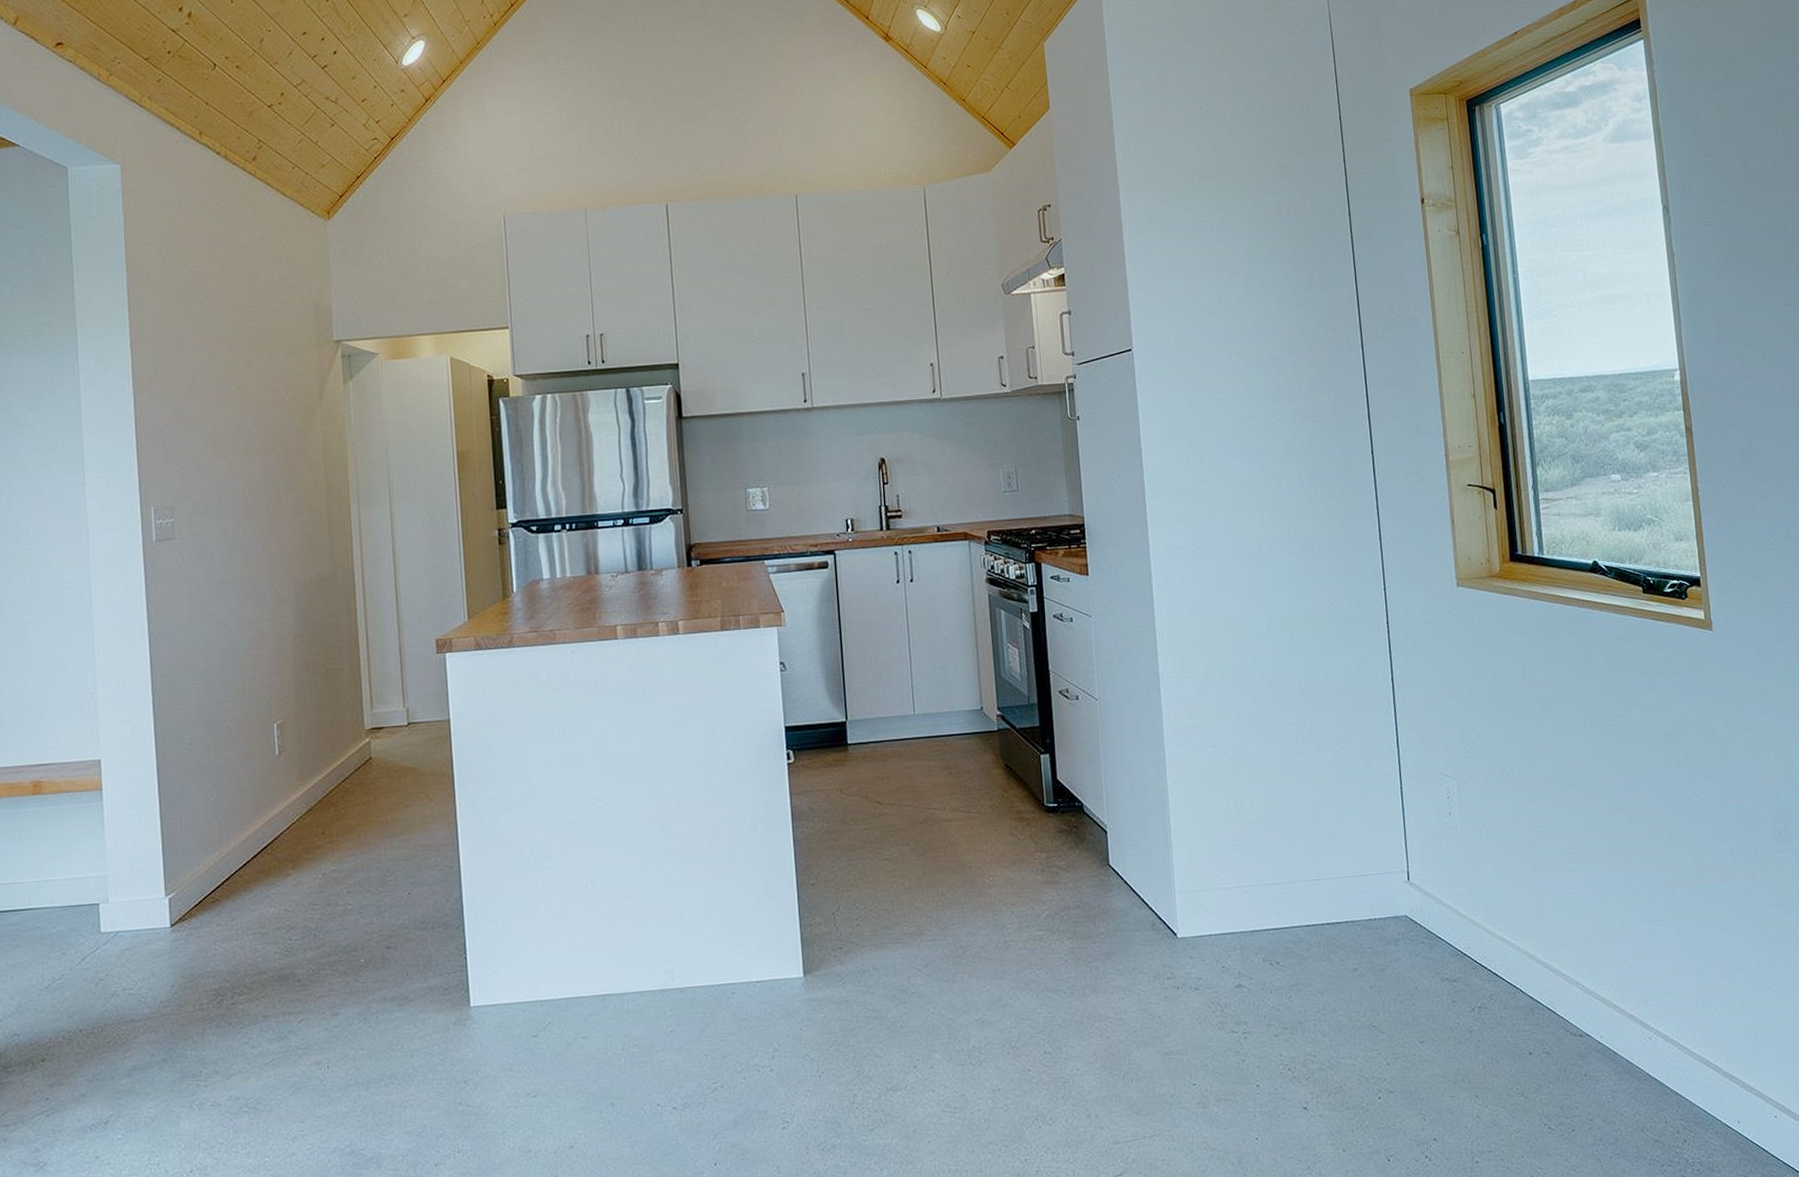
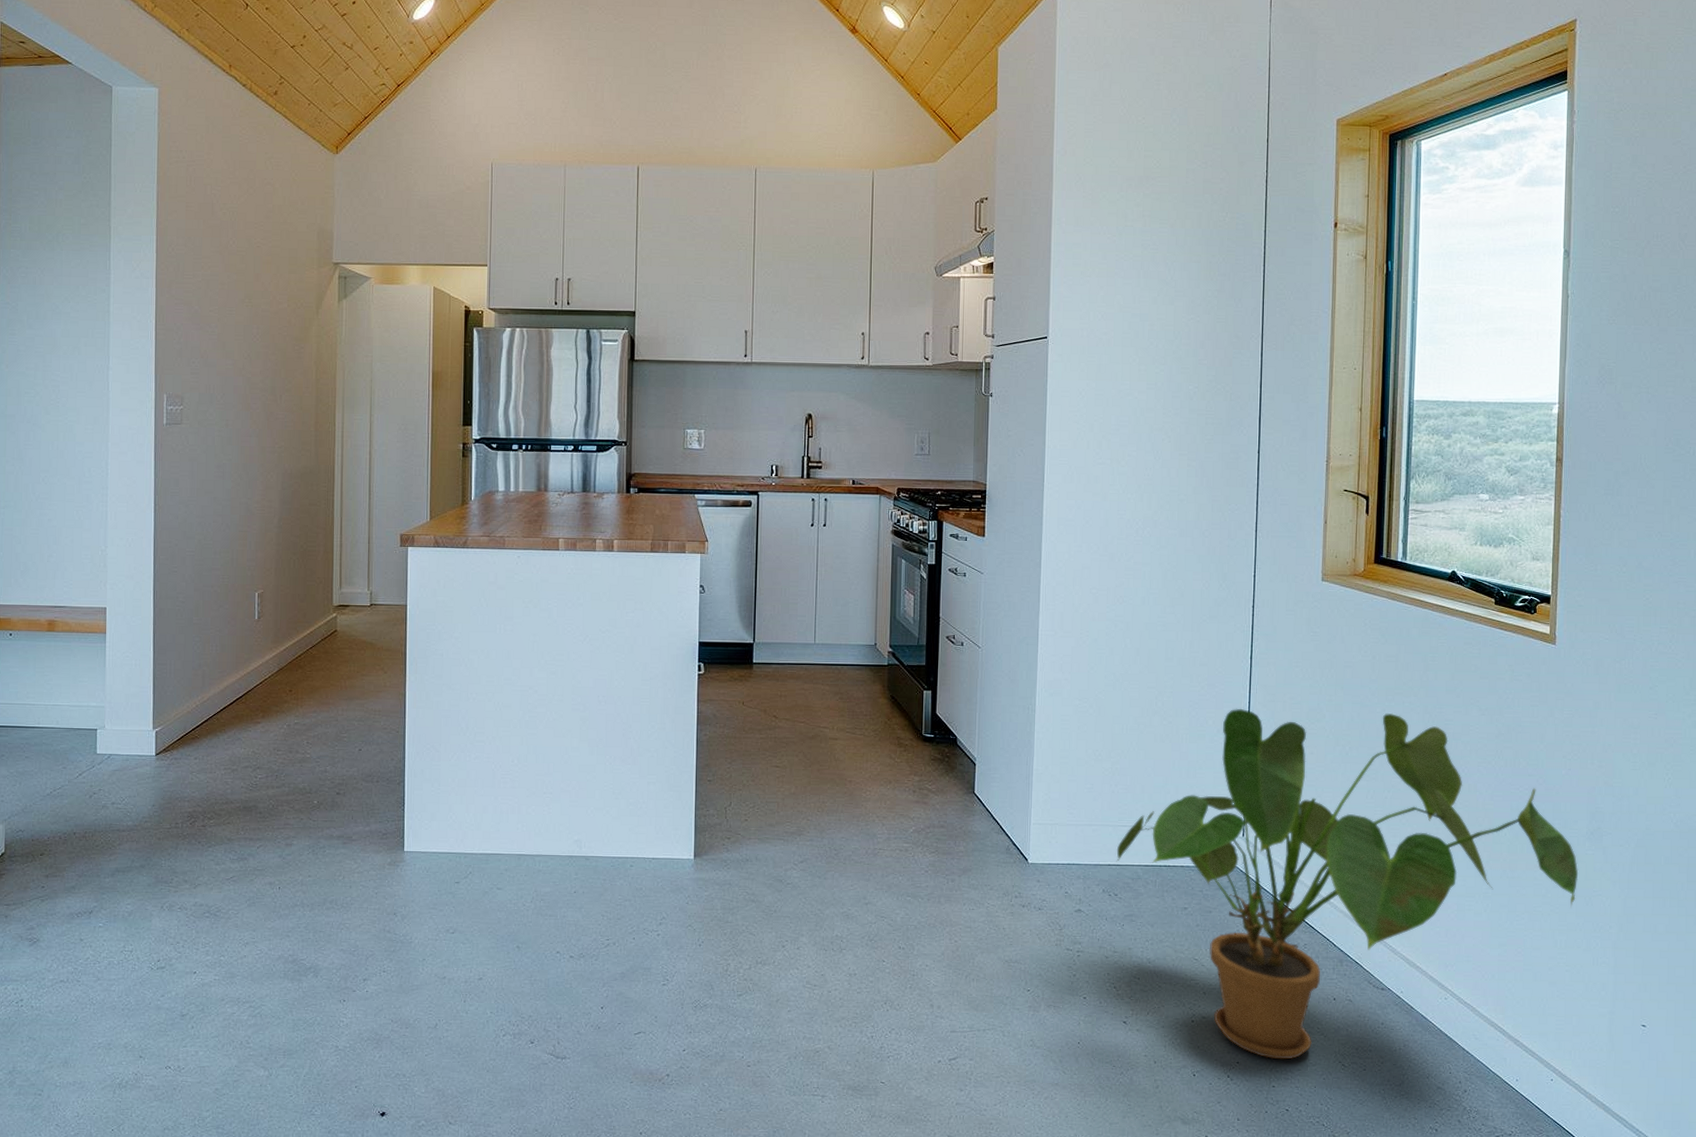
house plant: none [1272,725,1773,1131] -> present [1116,708,1579,1060]

